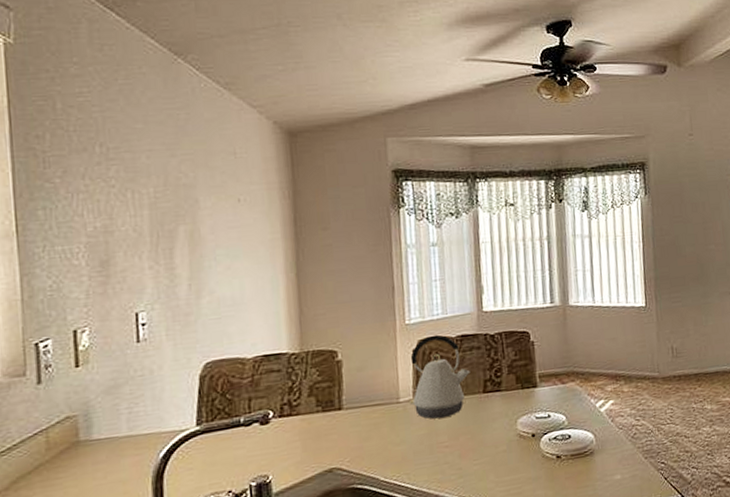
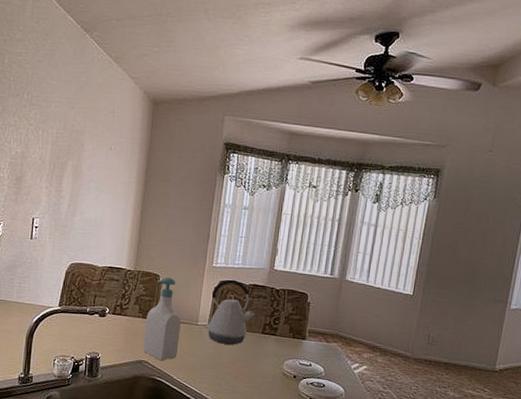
soap bottle: none [328,350,380,461] -> present [143,277,181,360]

